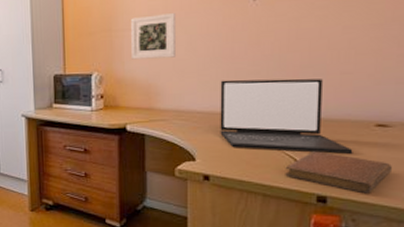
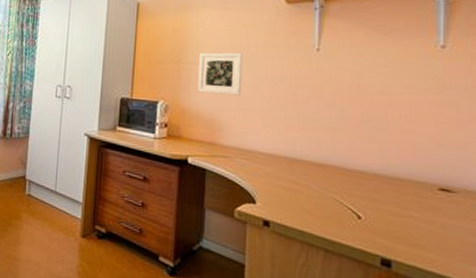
laptop: present [220,78,353,155] -> none [281,123,417,218]
notebook: present [285,151,393,194] -> none [347,208,459,263]

